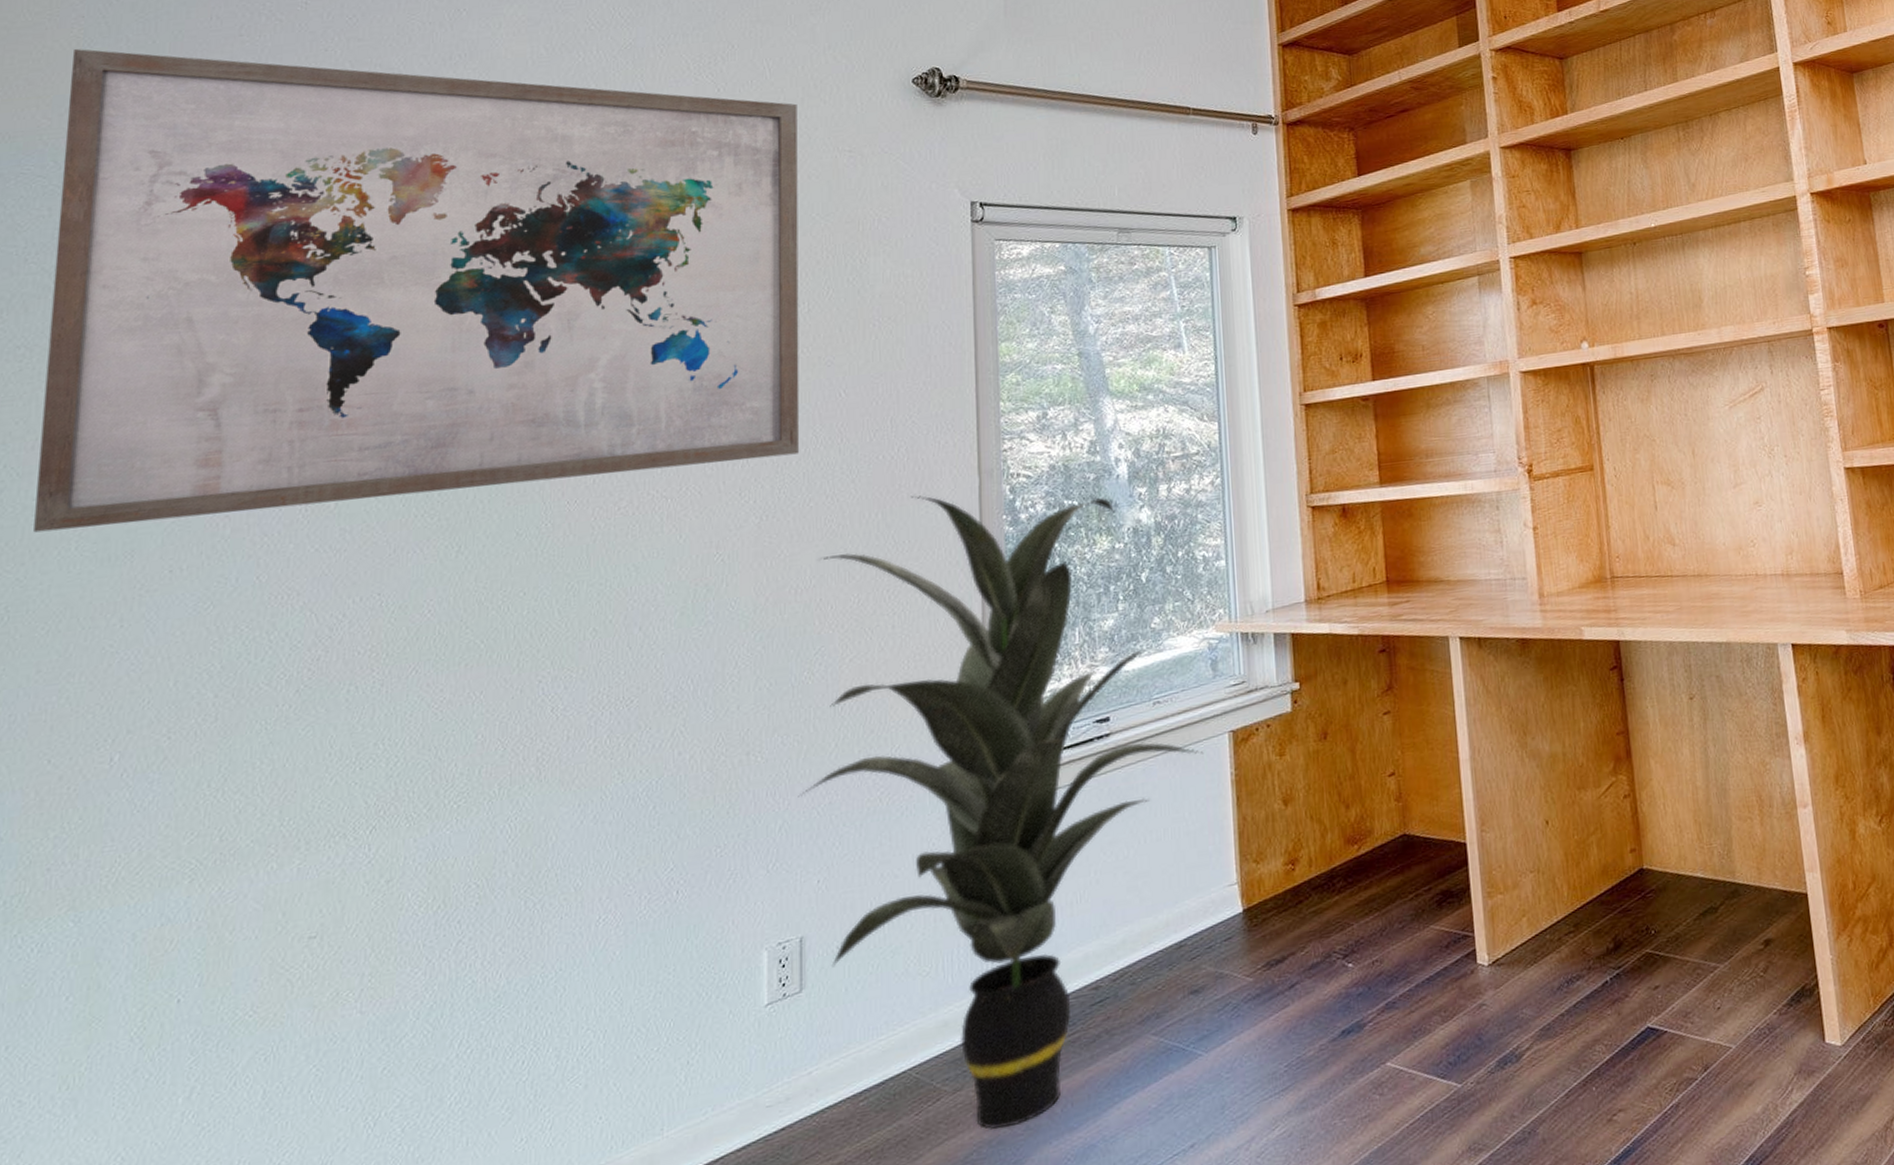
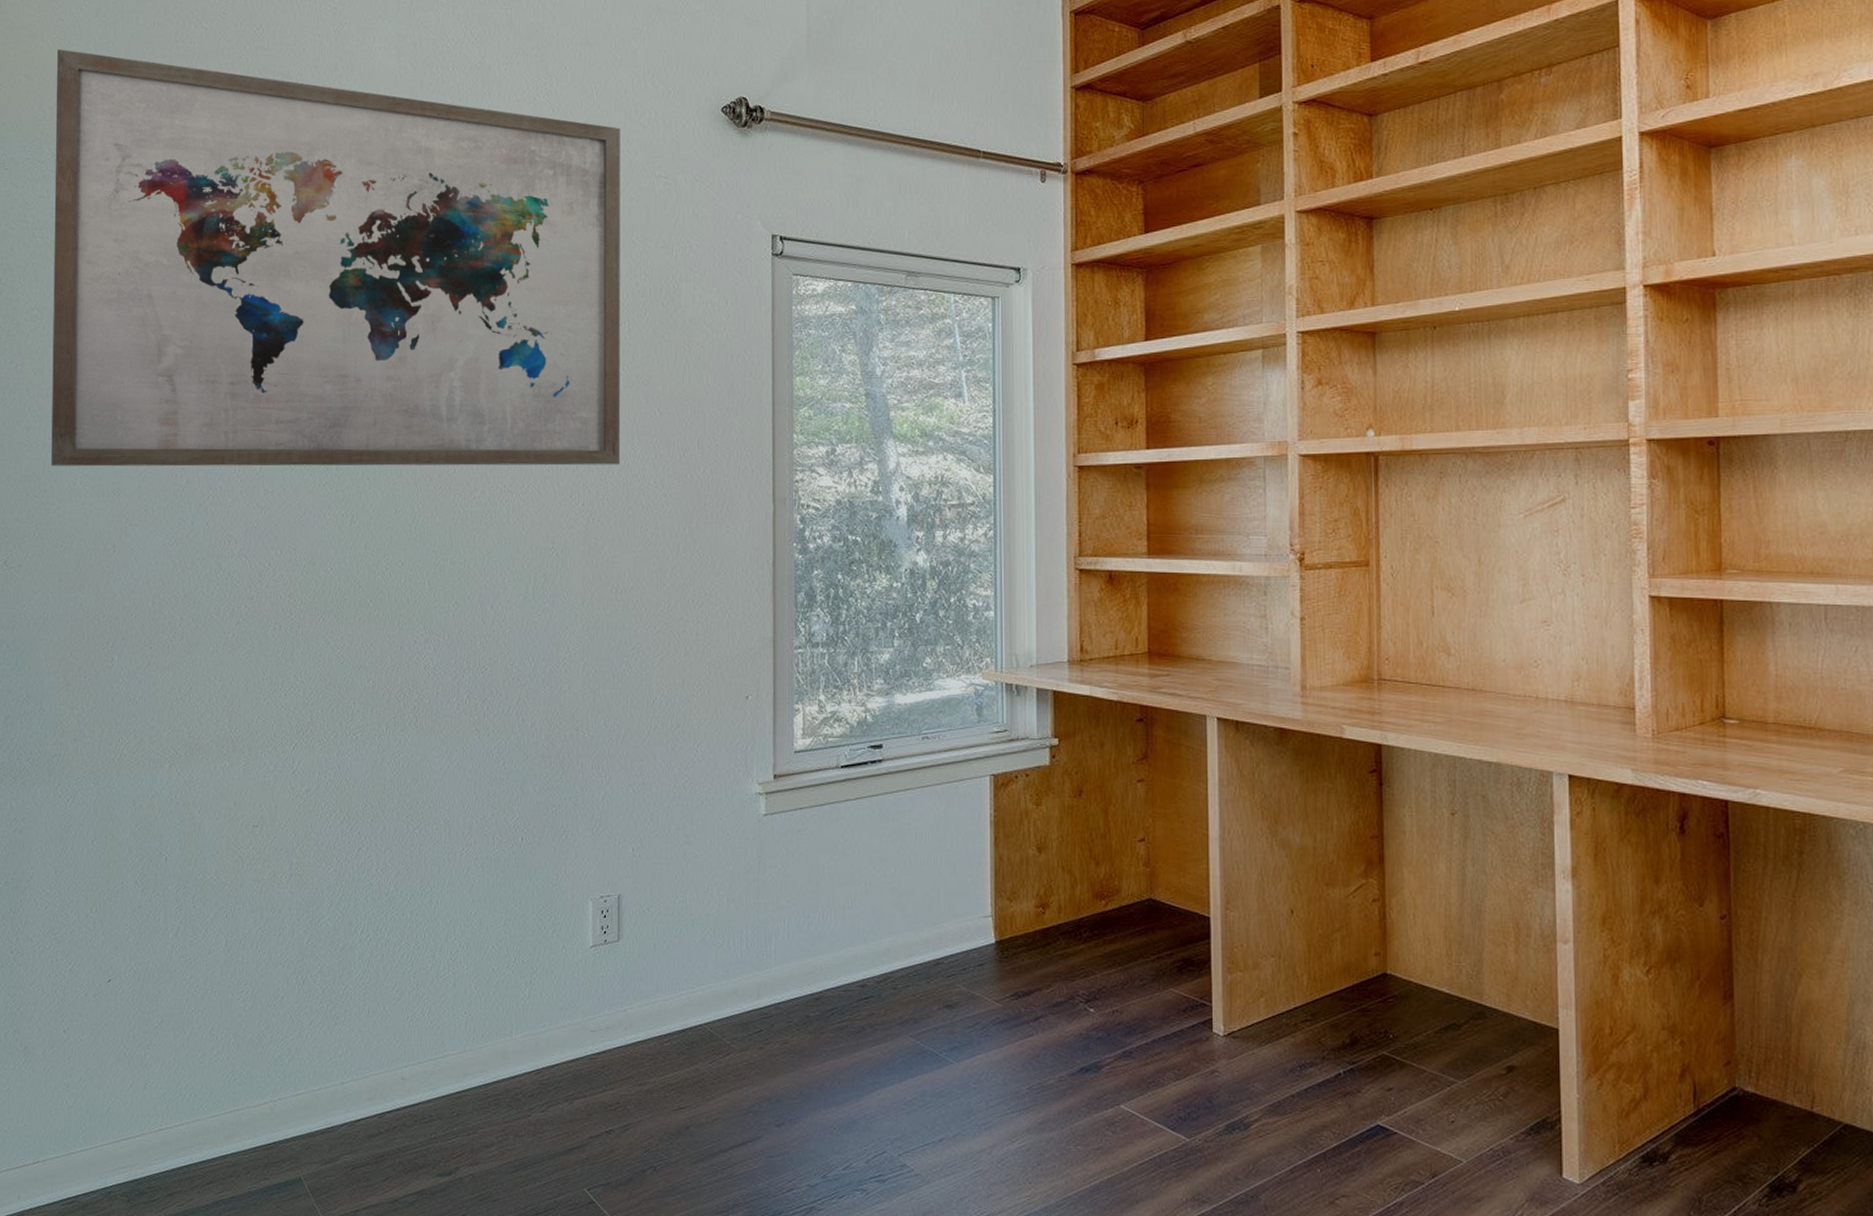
indoor plant: present [798,495,1204,1129] -> none [617,514,966,1089]

